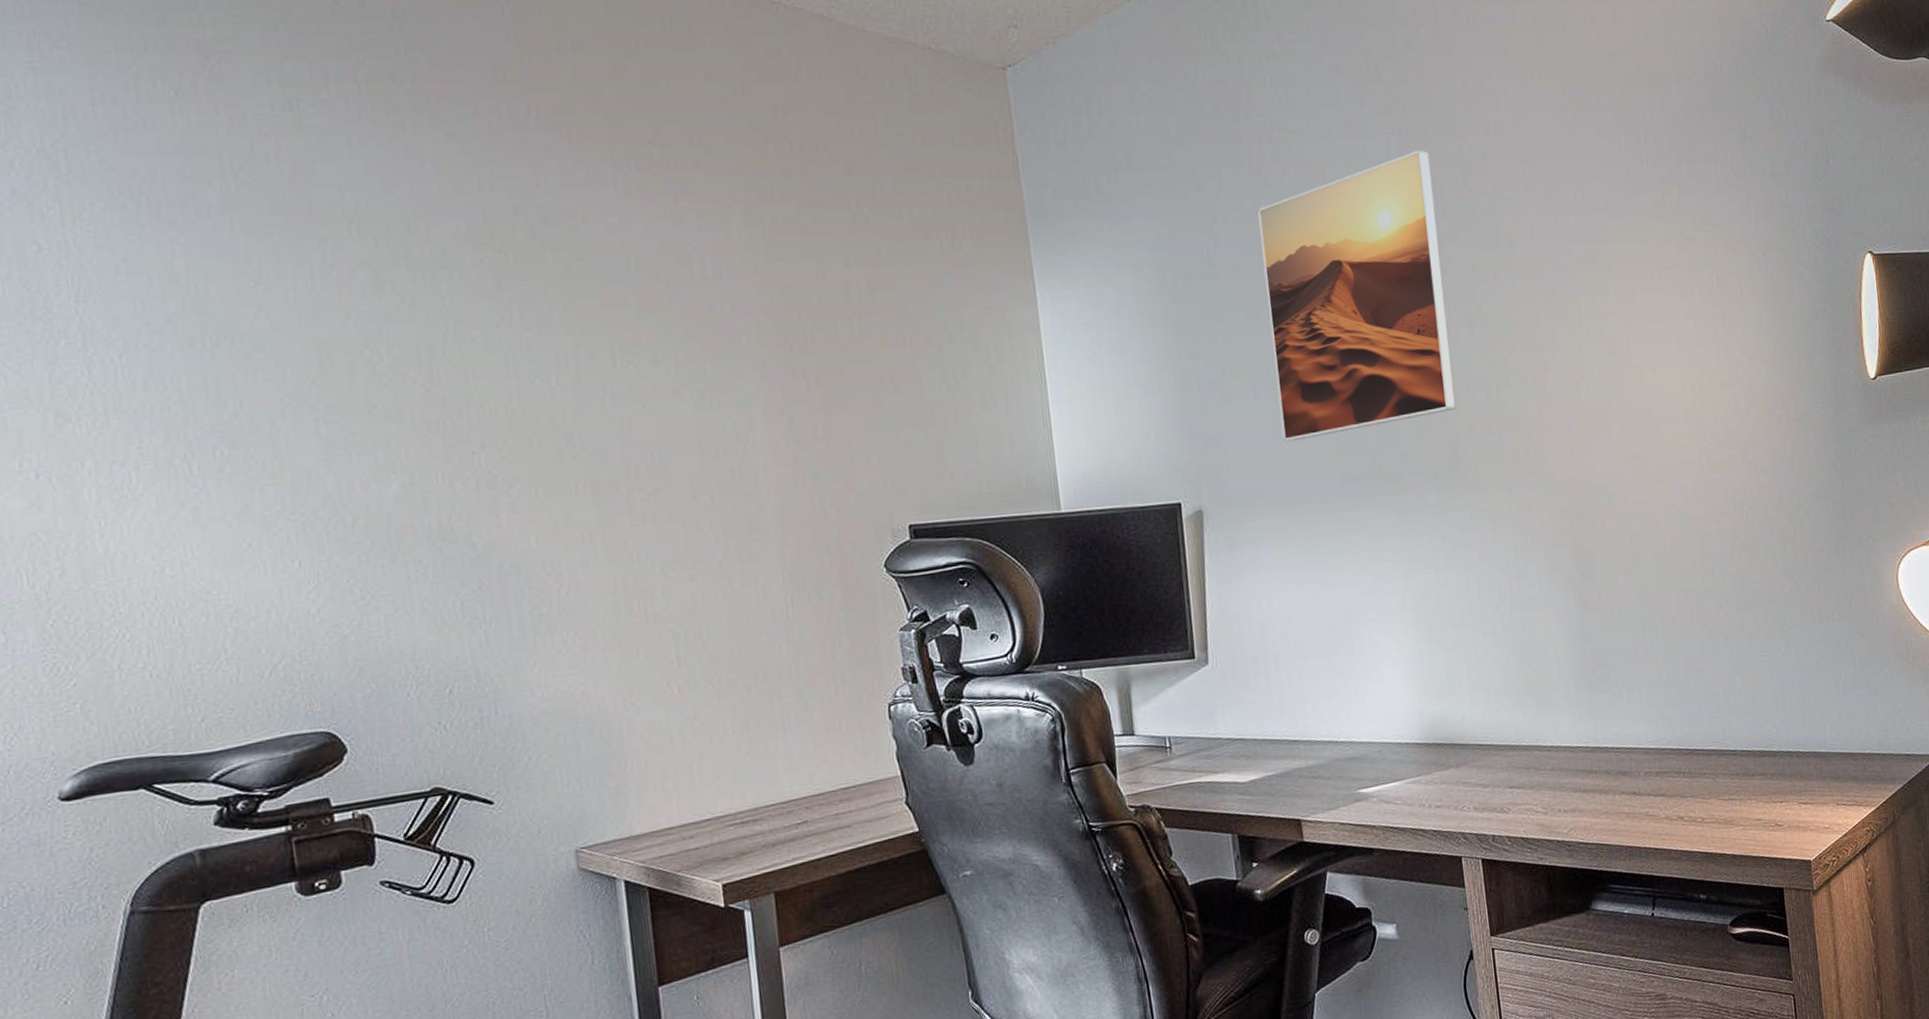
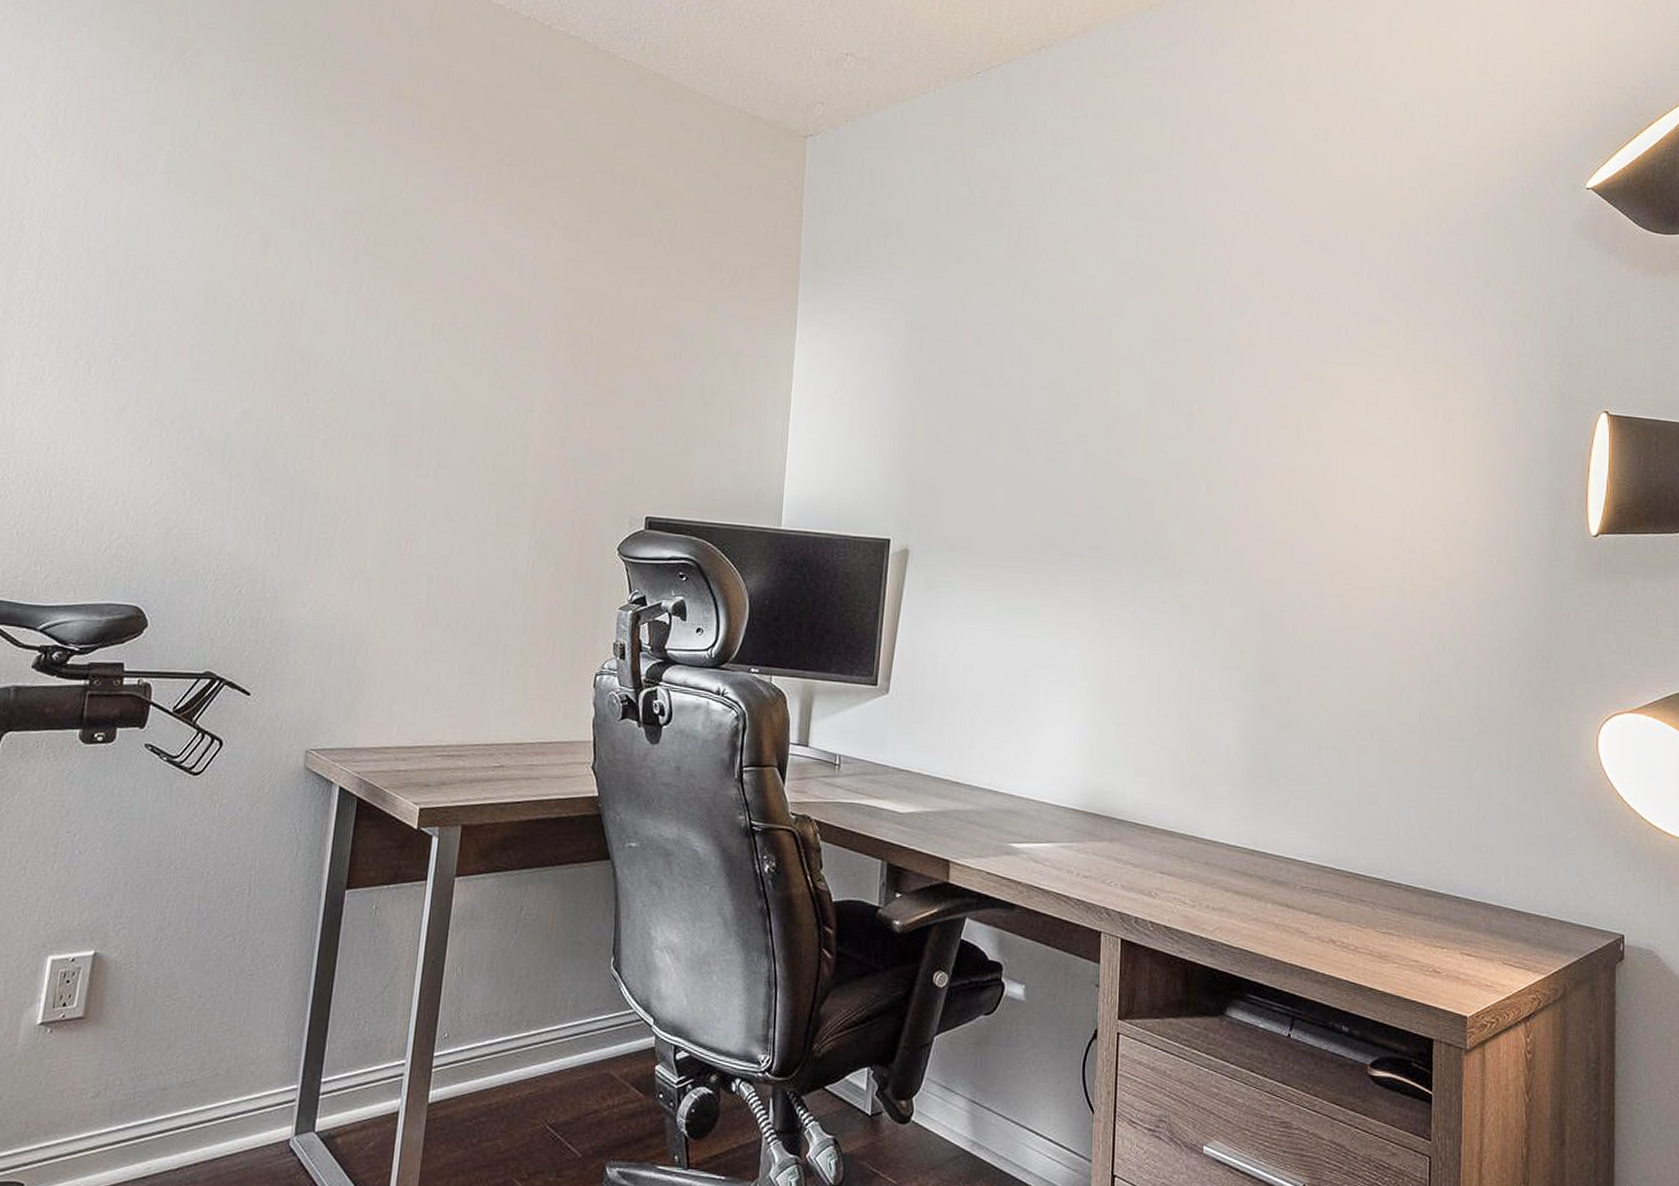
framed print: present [1257,149,1457,442] -> none [995,254,1176,501]

